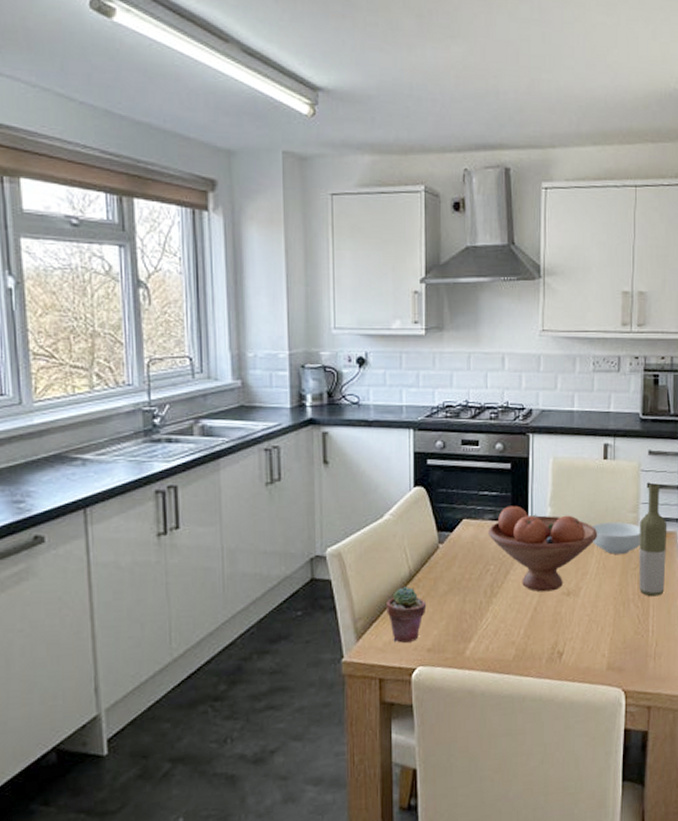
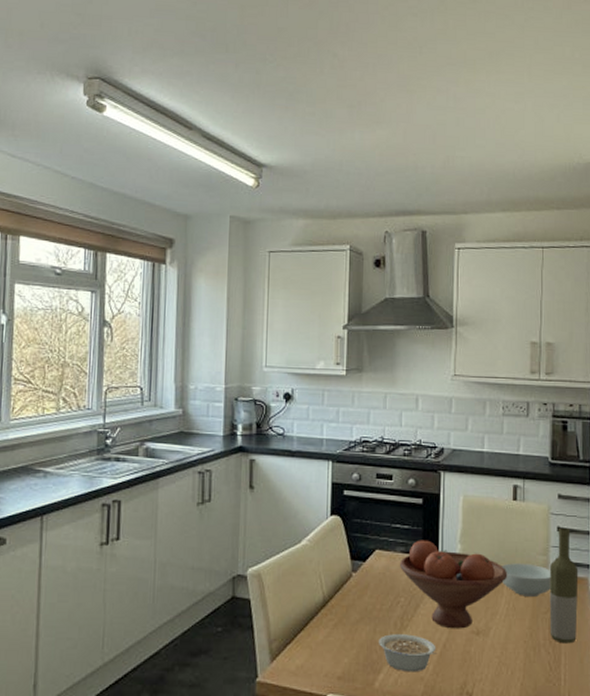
potted succulent: present [387,586,427,643] -> none [300,611,339,668]
legume: none [469,601,529,638] -> present [379,634,438,673]

